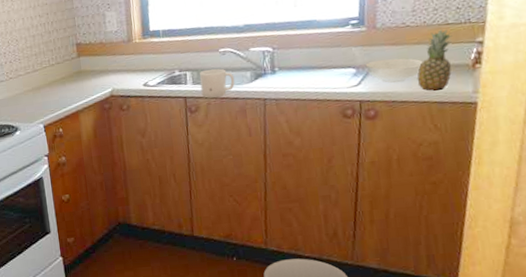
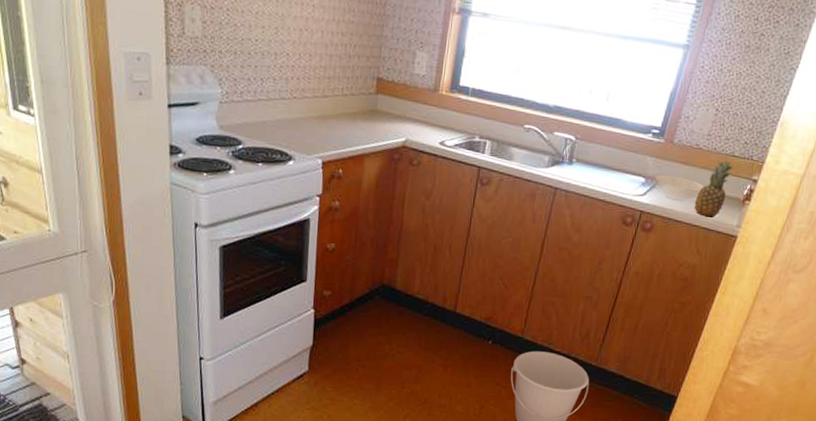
mug: present [199,68,235,99] -> none [496,143,533,176]

